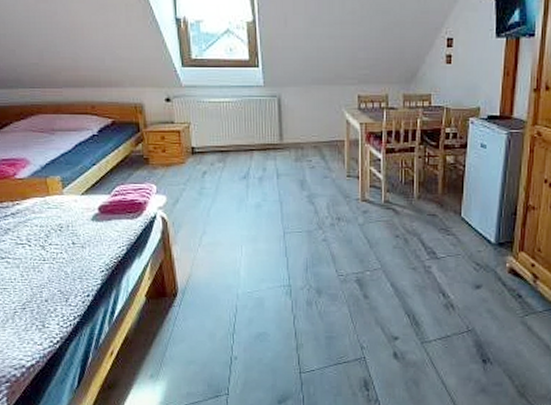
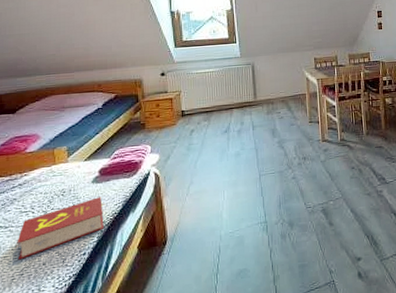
book: none [14,237,109,294] -> present [15,197,106,260]

